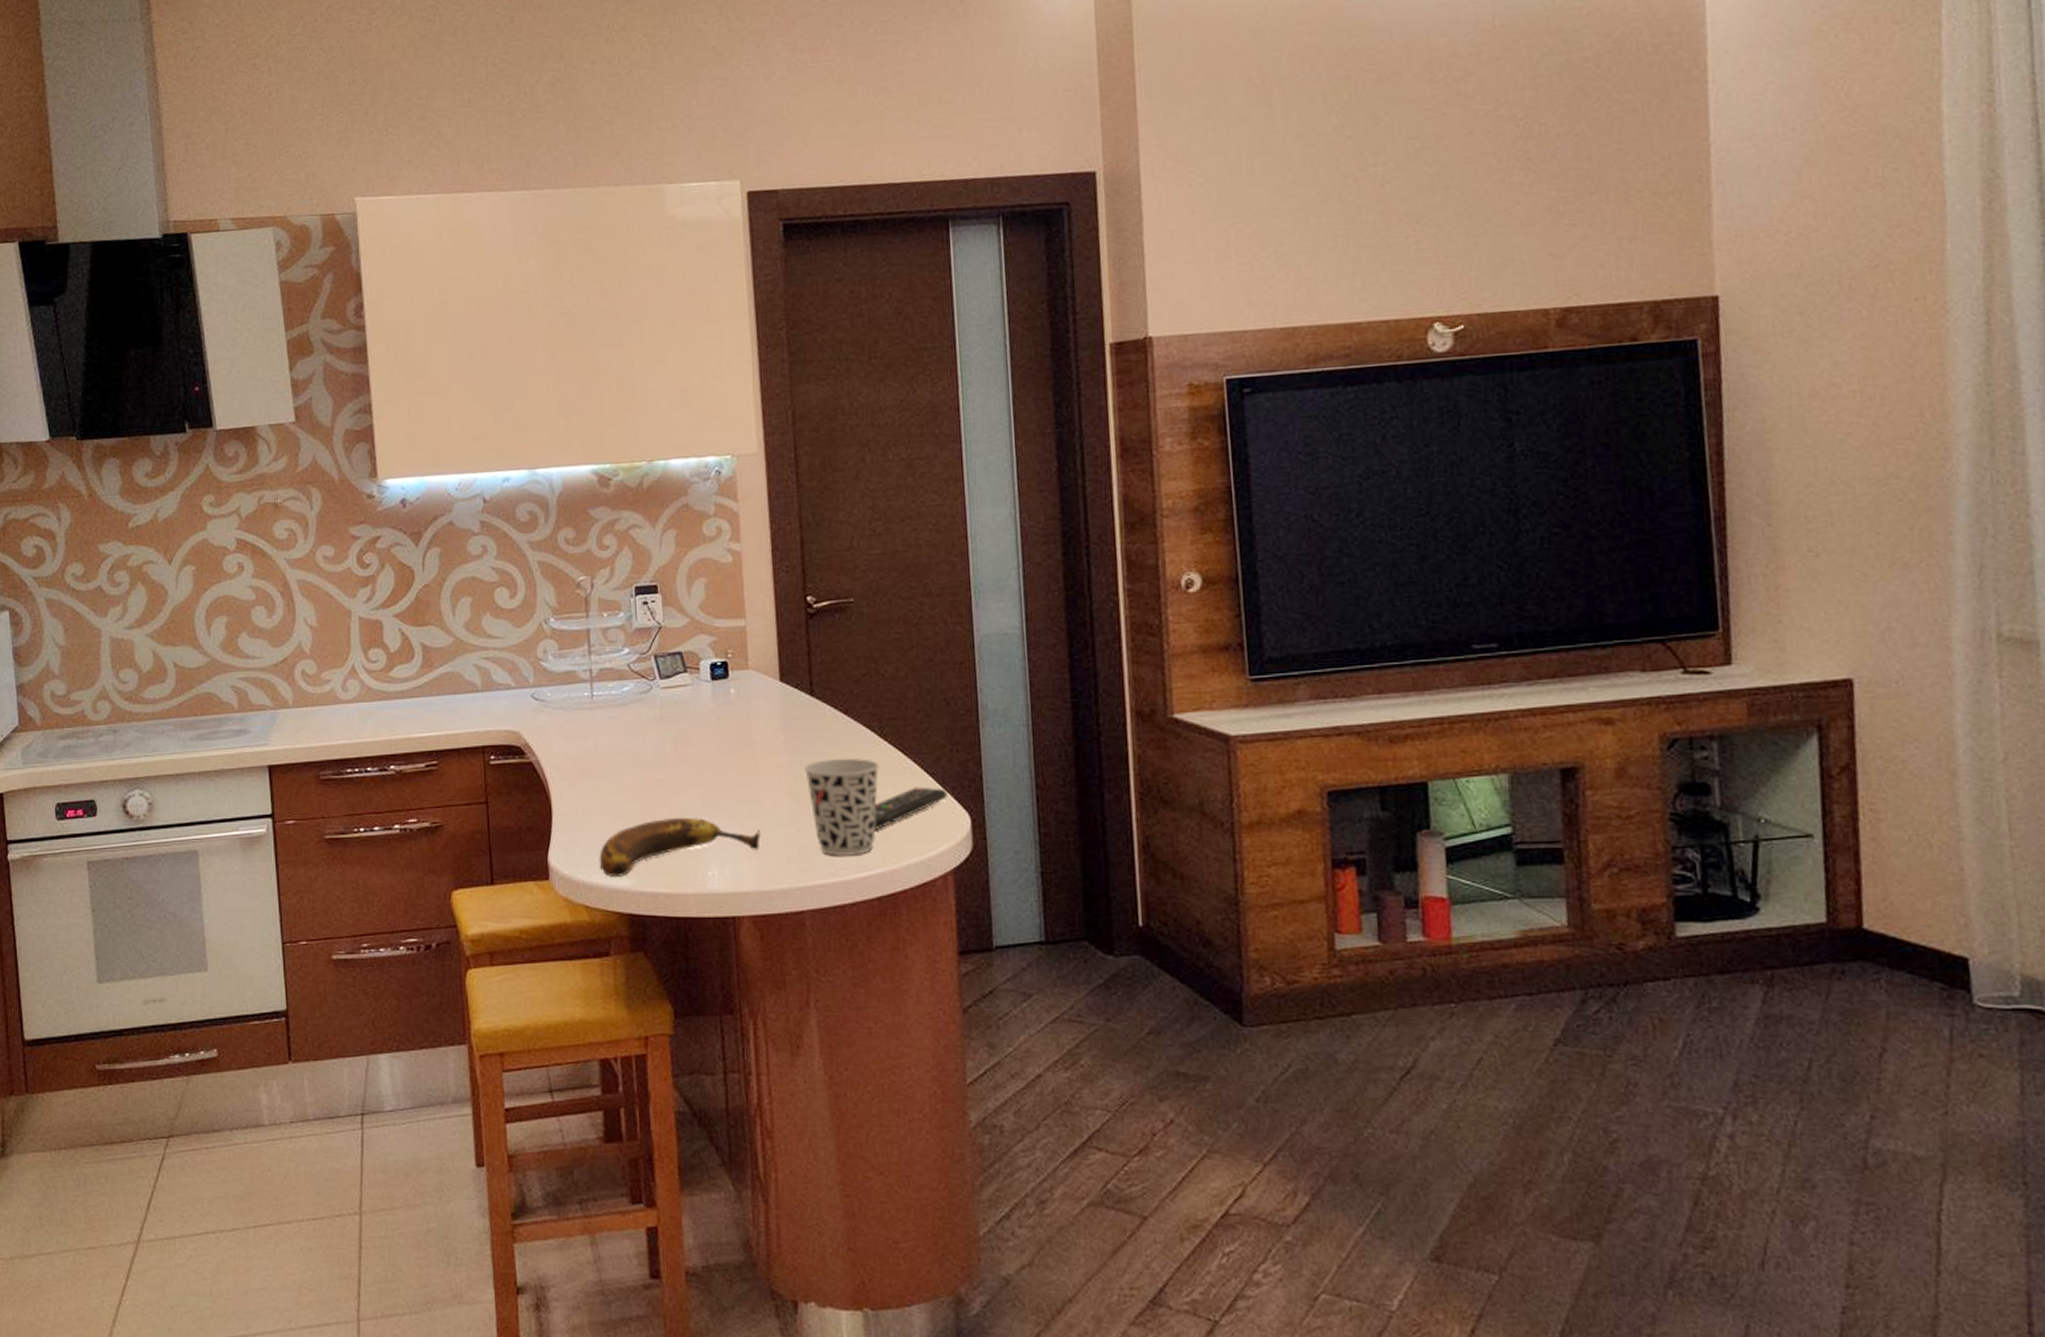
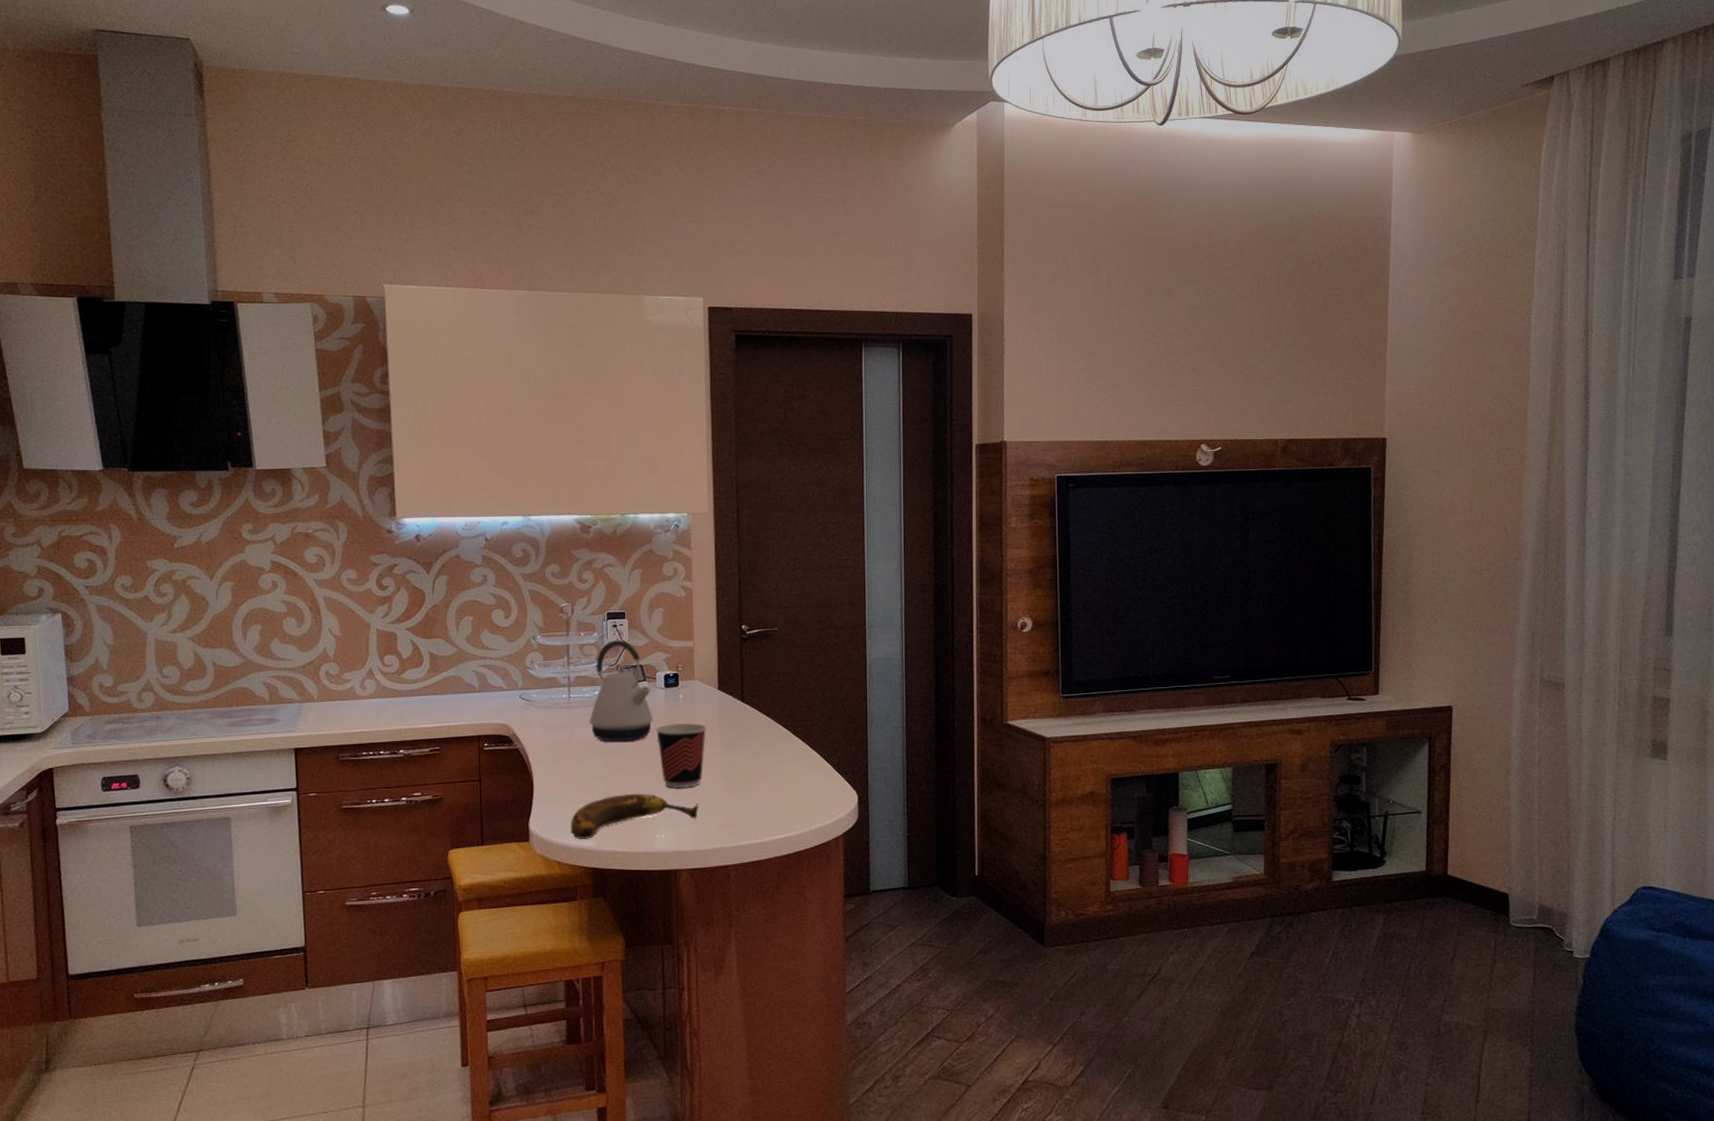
kettle: none [617,620,698,751] -> present [589,639,653,742]
cup: none [701,725,768,811] -> present [655,723,707,789]
cup: present [804,759,880,856] -> none [735,750,792,823]
remote control: present [874,786,948,831] -> none [786,772,842,805]

